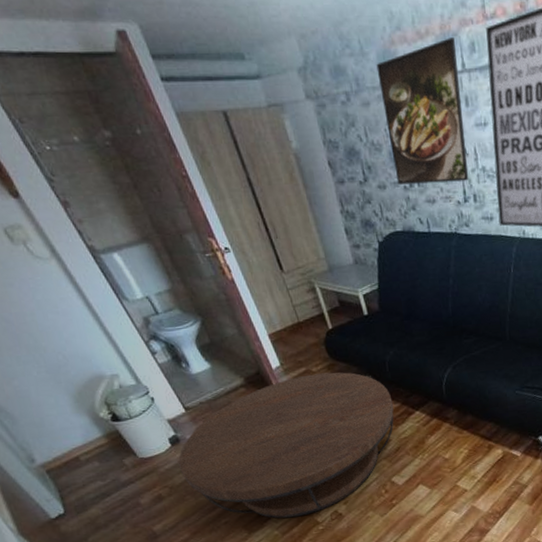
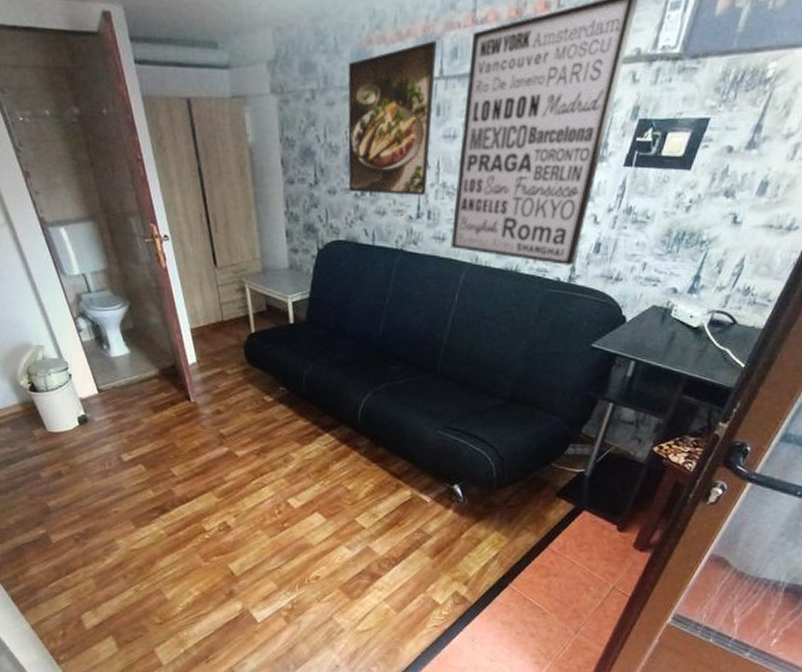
coffee table: present [178,372,394,519] -> none [82,376,303,521]

